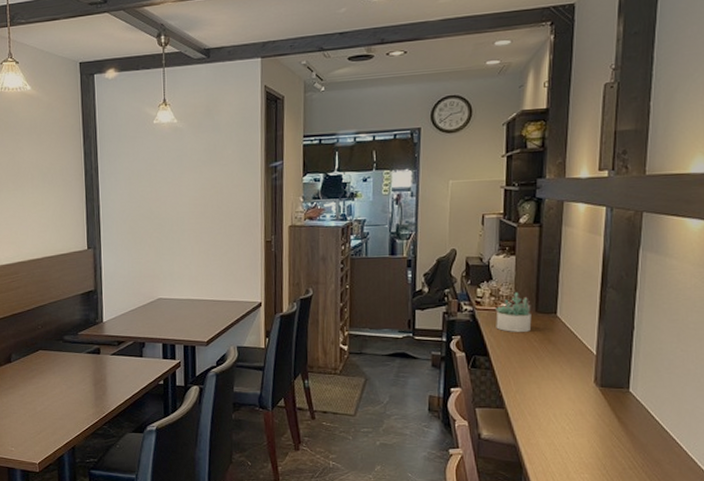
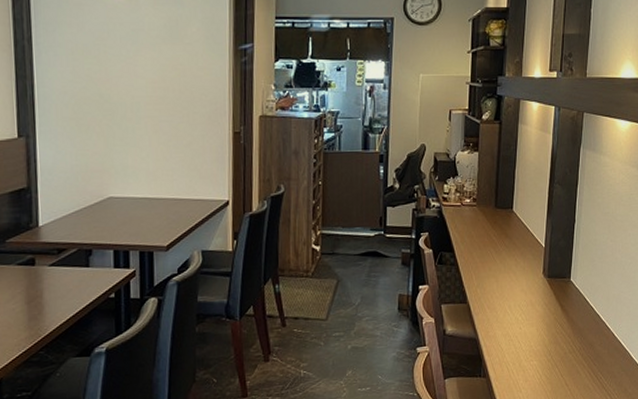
succulent plant: present [495,292,532,332] -> none [460,188,492,228]

